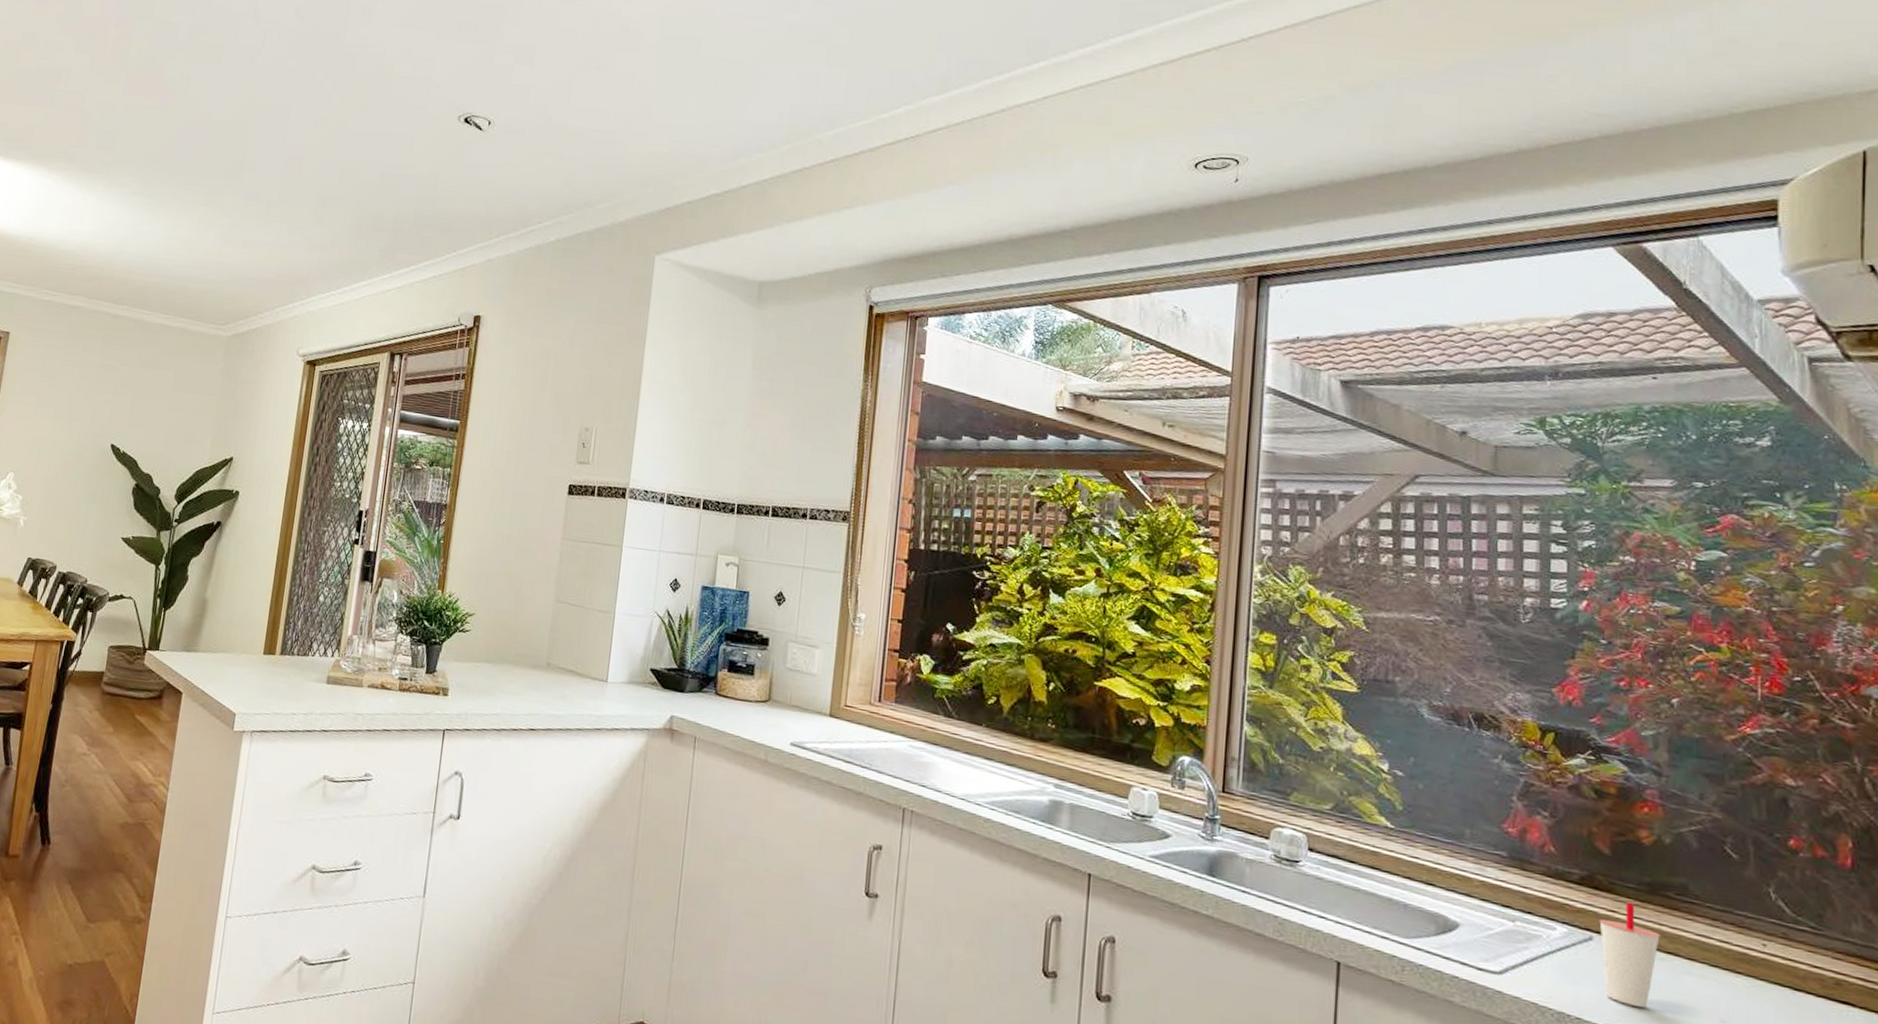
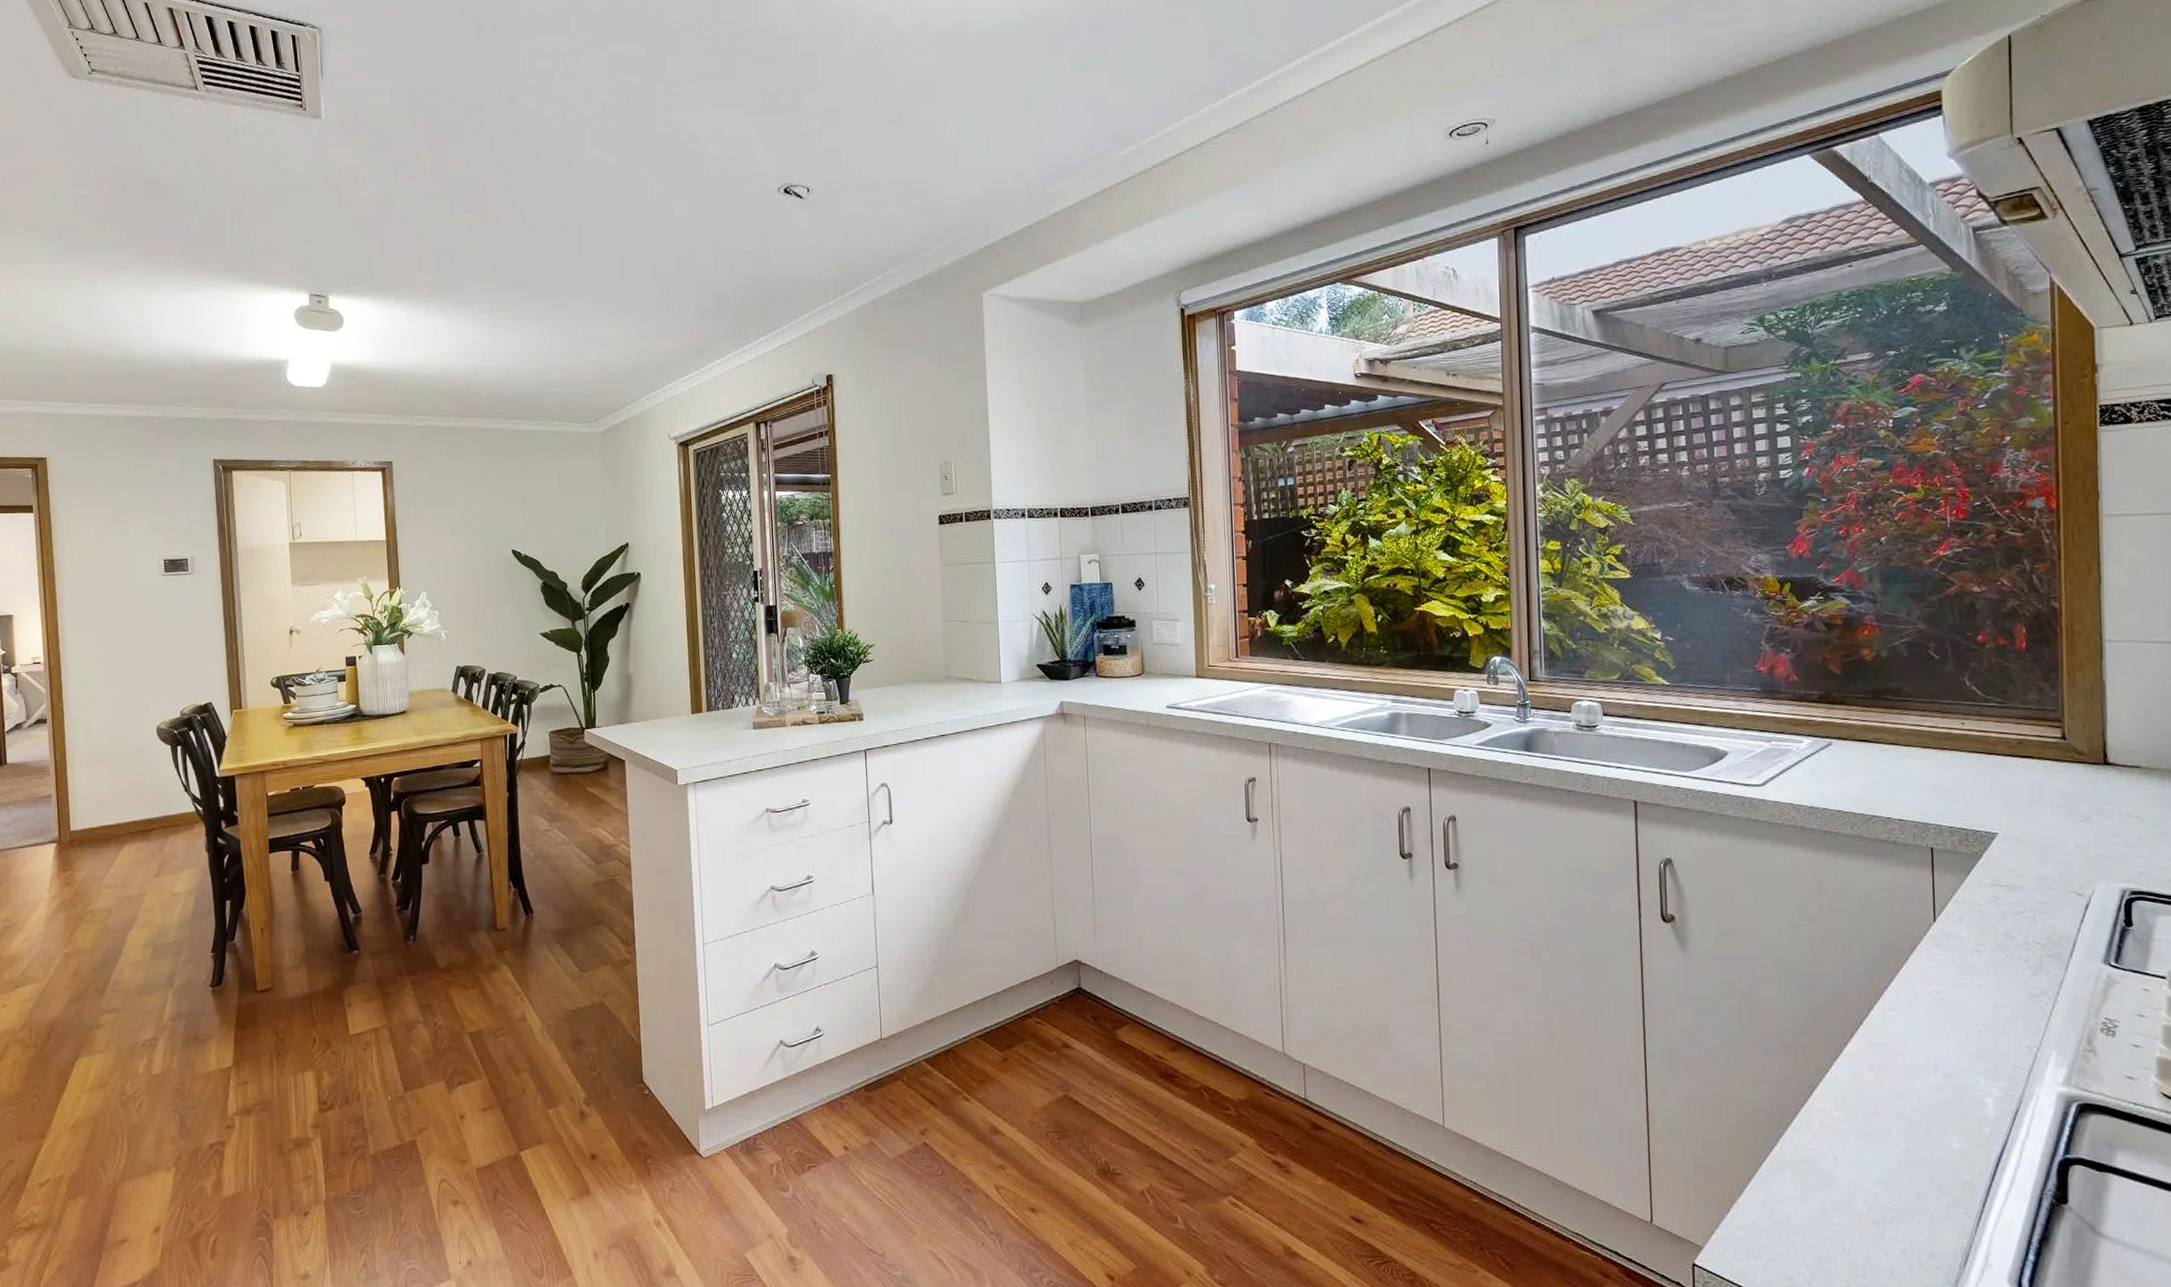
cup: present [1599,902,1660,1008] -> none [1836,709,1883,791]

